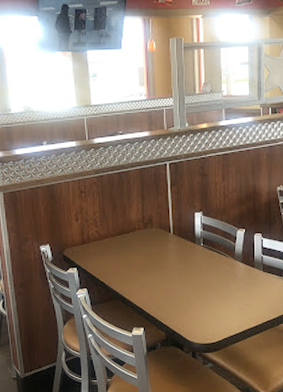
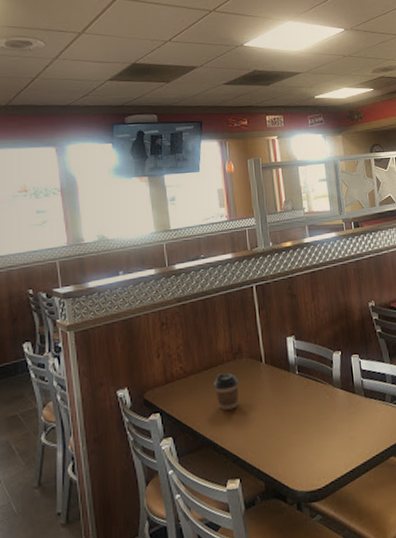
coffee cup: none [125,239,148,271] -> present [214,373,239,411]

